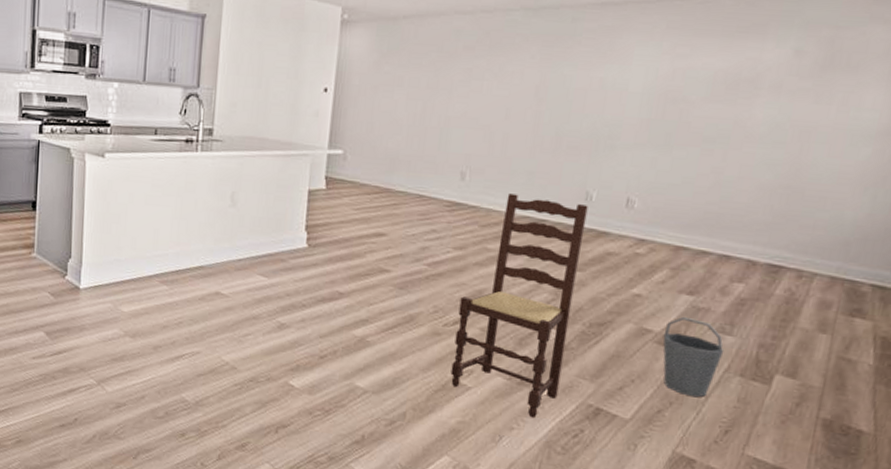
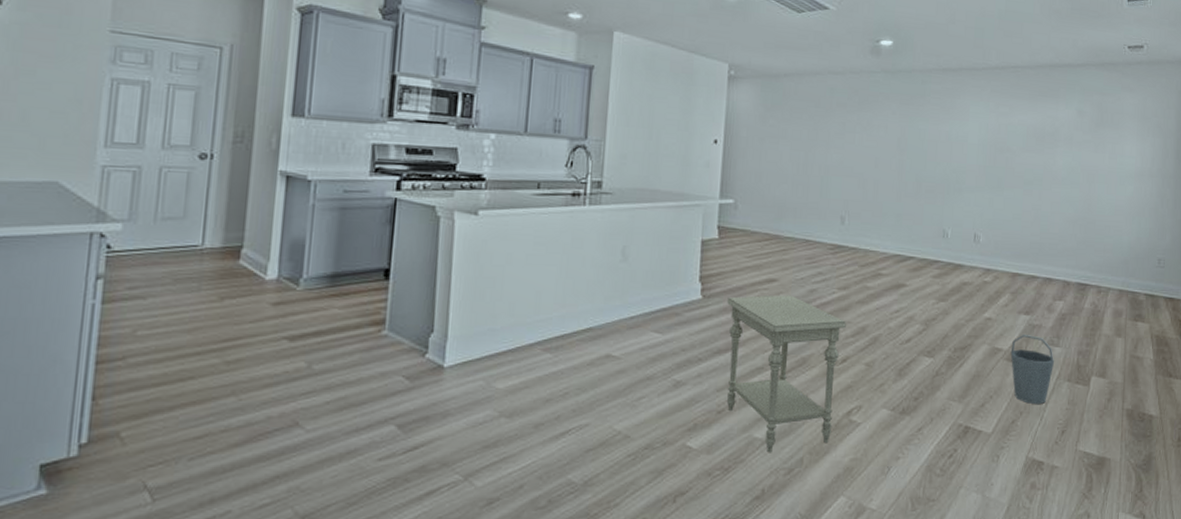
side table: none [329,248,461,403] -> present [726,295,846,453]
dining chair: present [450,193,589,419] -> none [842,234,946,445]

